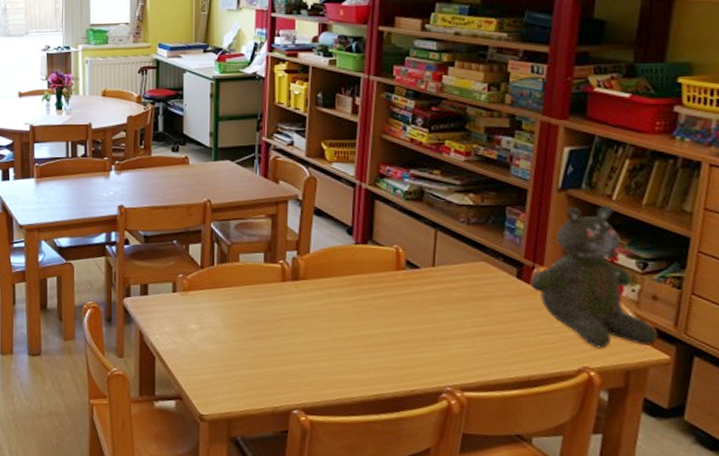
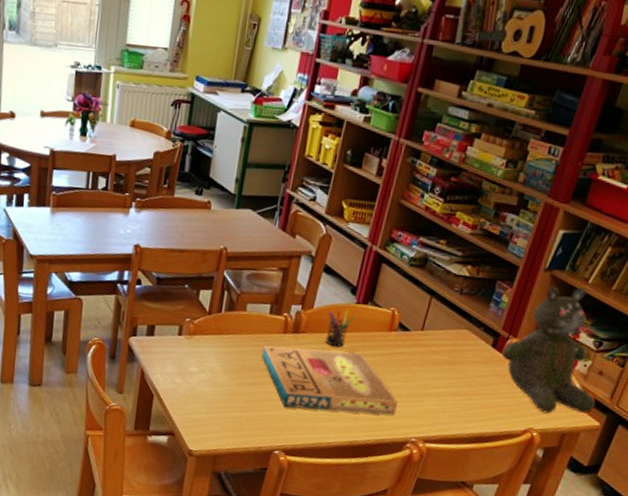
pizza box: none [263,295,422,362] -> present [261,345,398,415]
pen holder: none [326,251,356,292] -> present [325,309,355,348]

